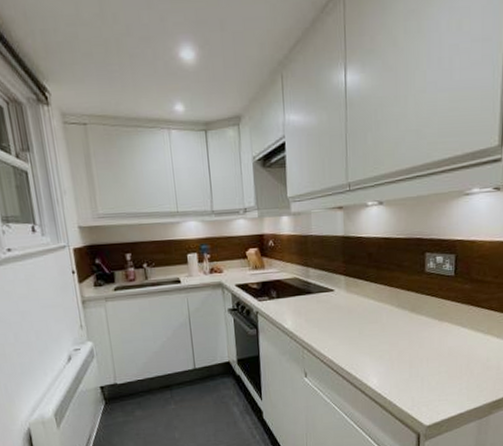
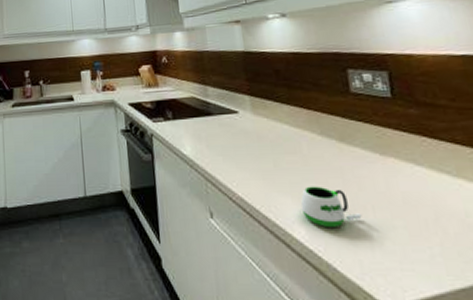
mug: none [376,346,419,376] -> present [300,186,362,227]

